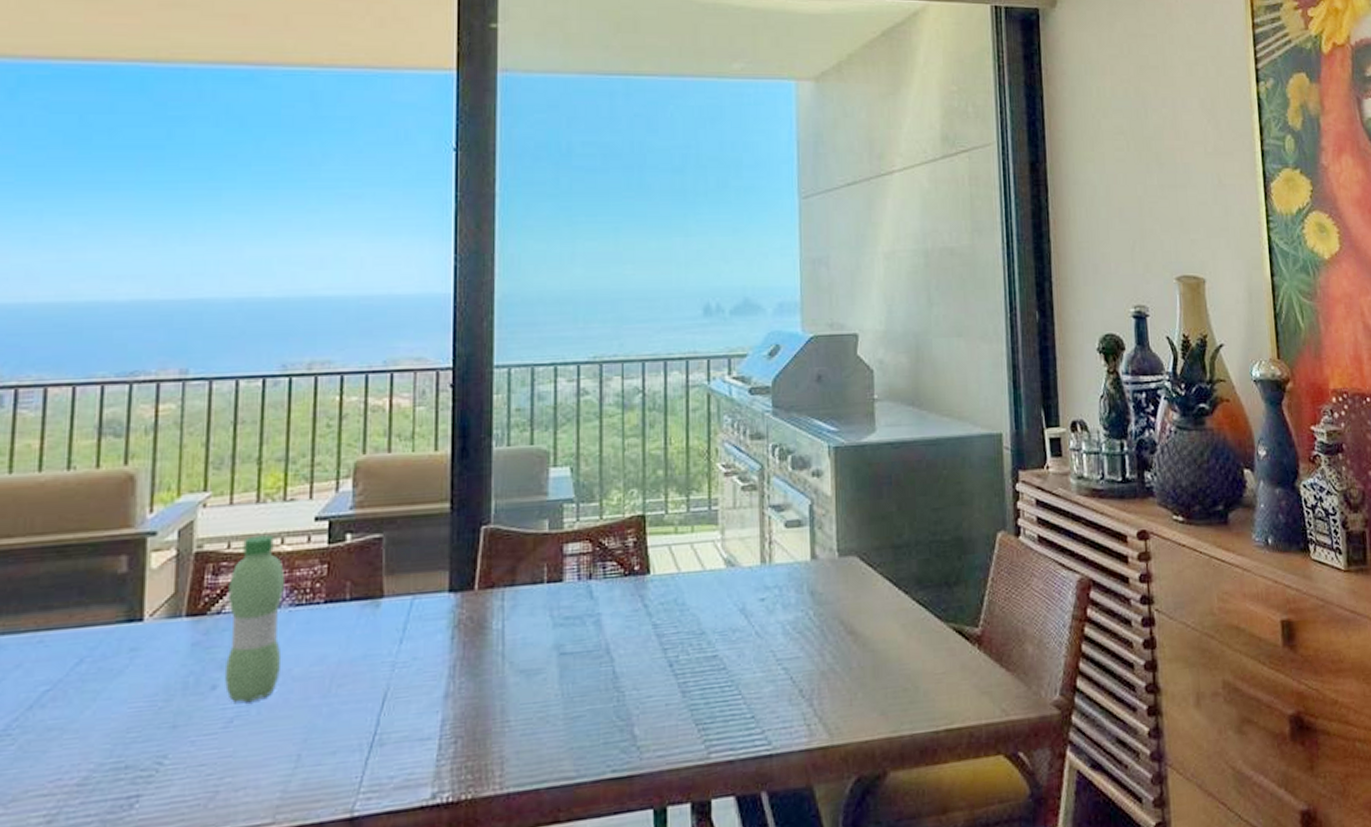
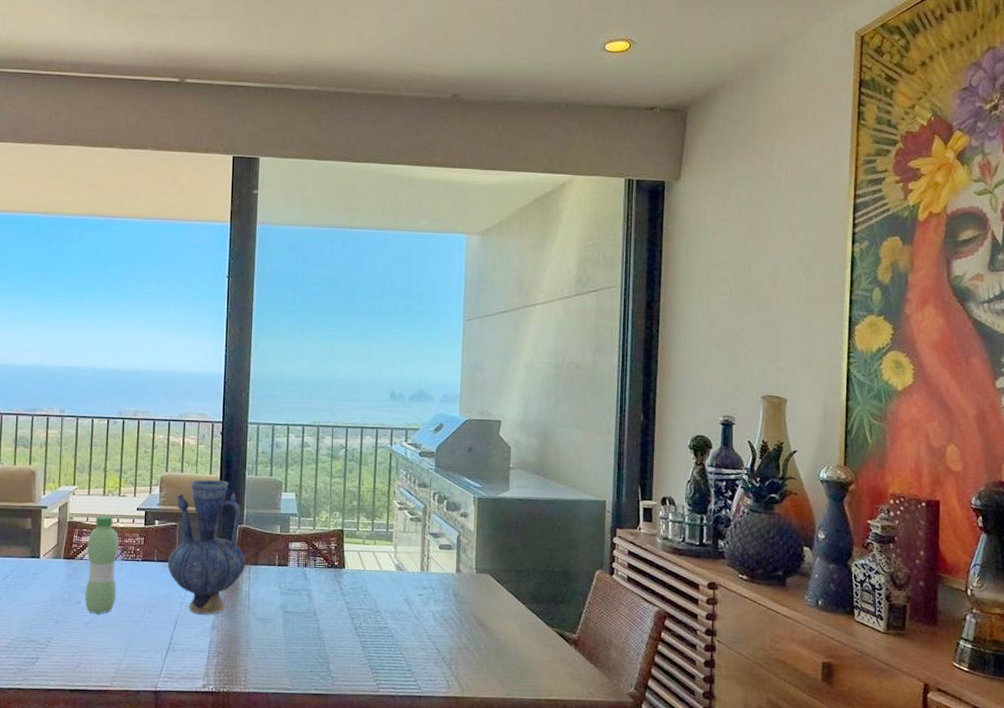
vase: none [368,458,496,679] -> present [167,479,246,615]

